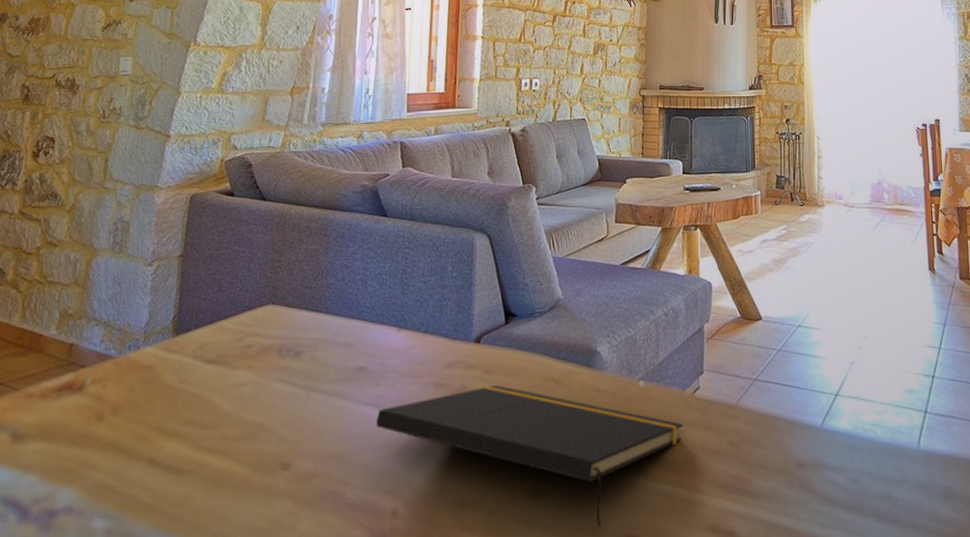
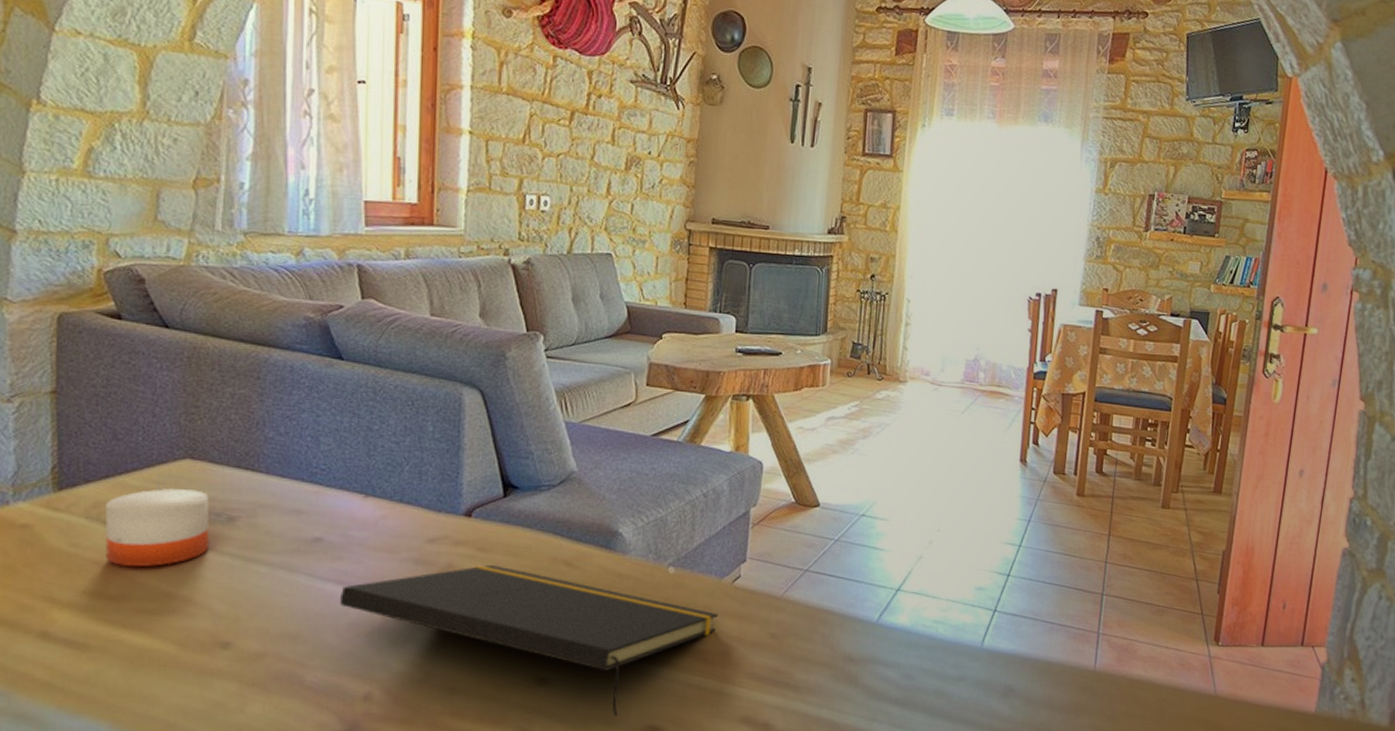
candle: none [204,318,283,398] -> present [106,474,210,566]

